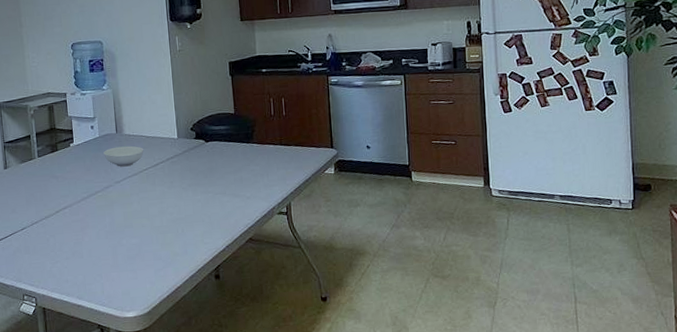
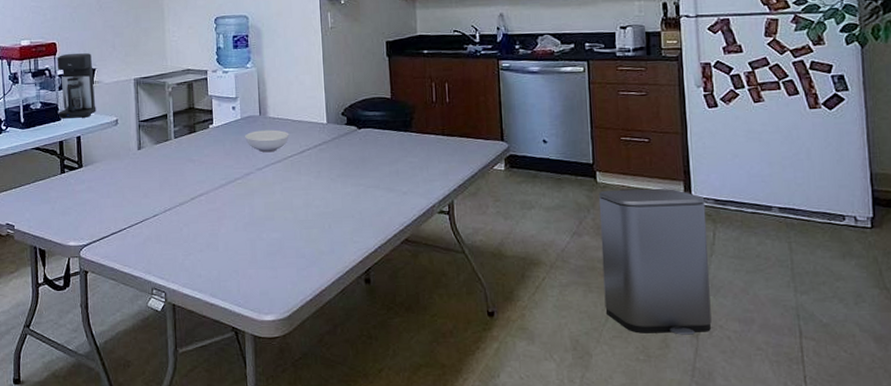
pedal bin: none [413,183,505,308] -> present [598,188,712,335]

